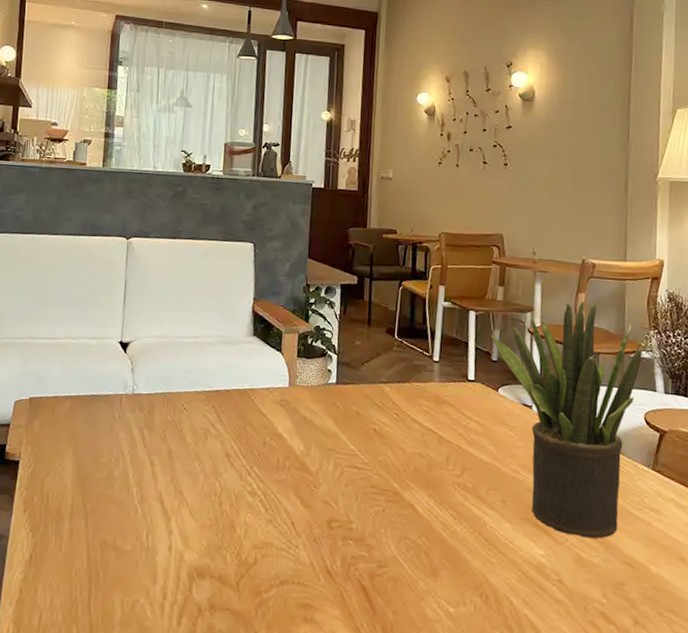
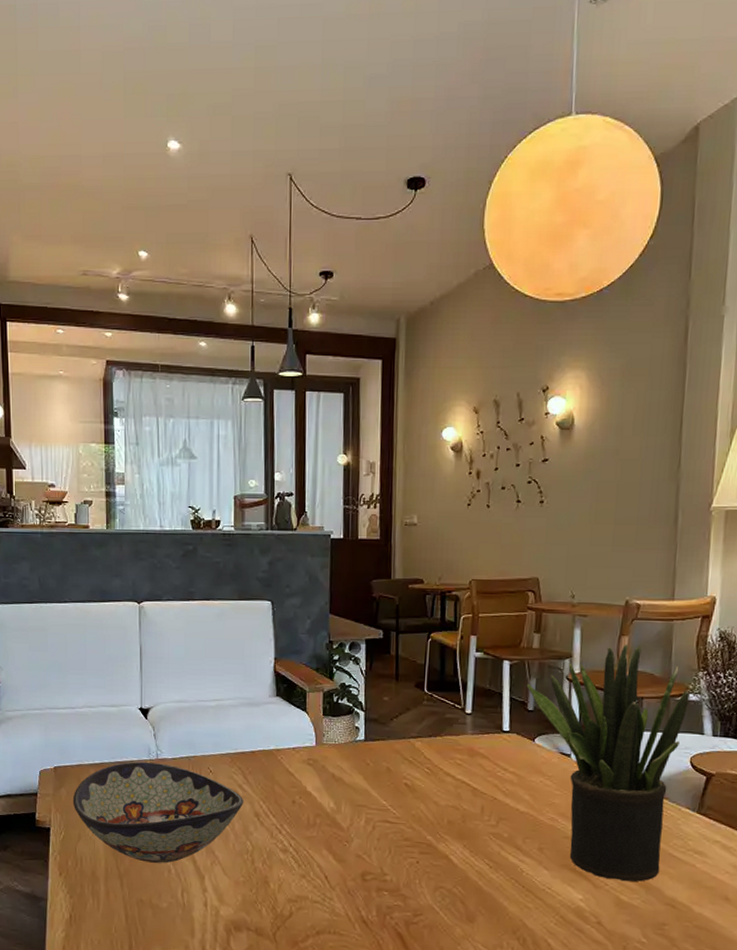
decorative bowl: none [44,395,216,503] -> present [72,761,244,863]

